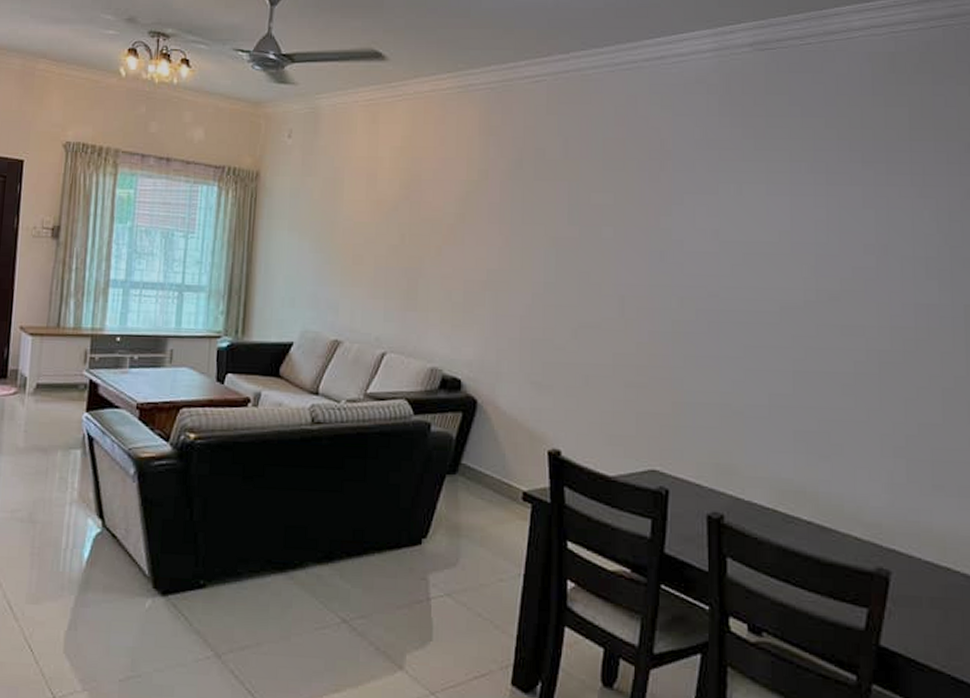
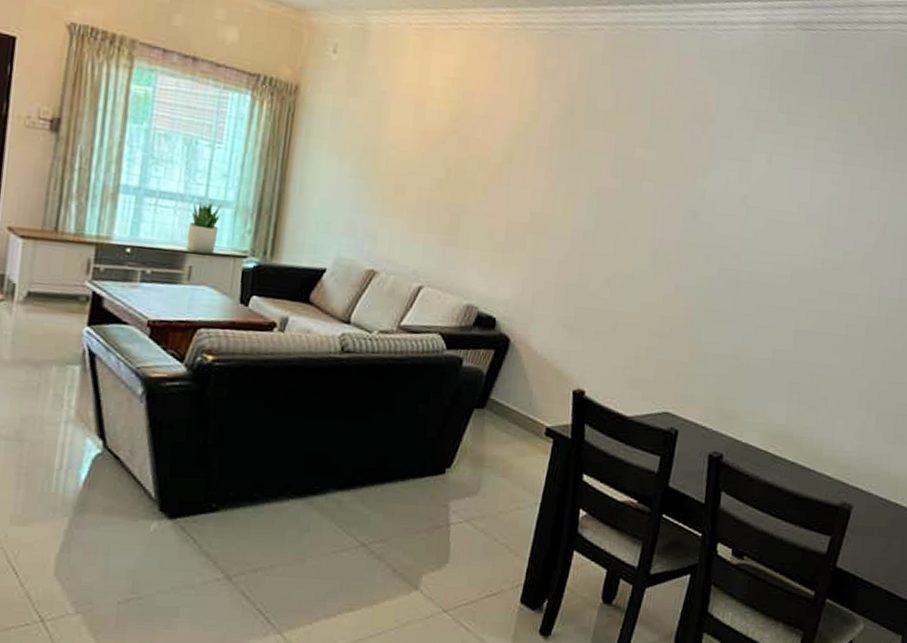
planter: none [167,287,196,337] -> present [186,201,222,254]

